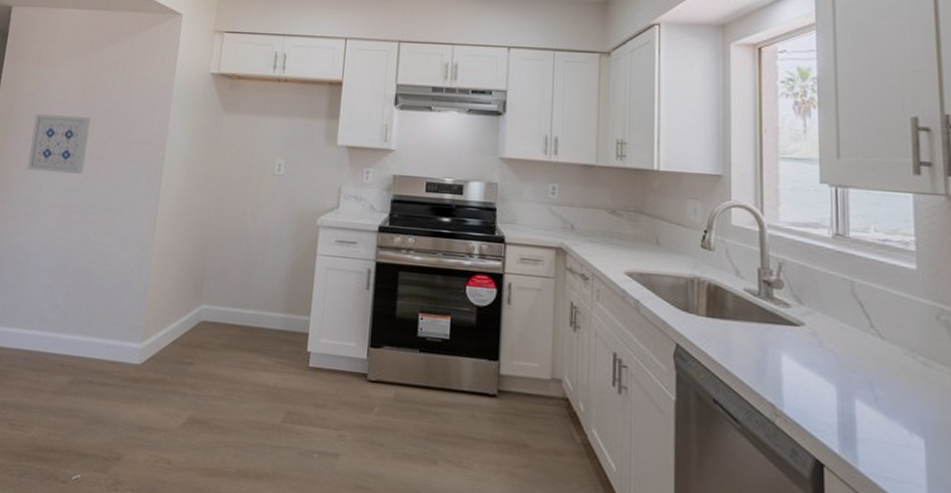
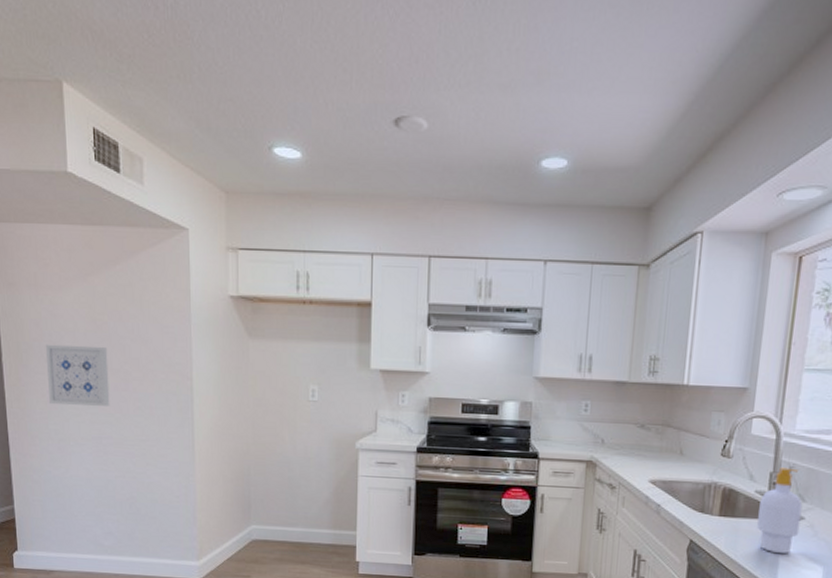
soap bottle: none [751,263,801,367] -> present [757,467,803,554]

